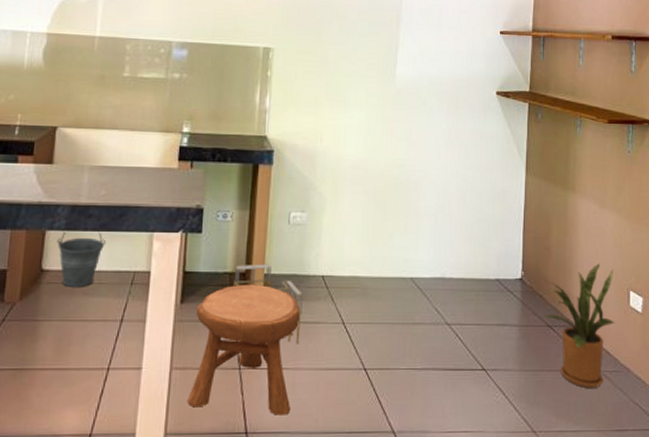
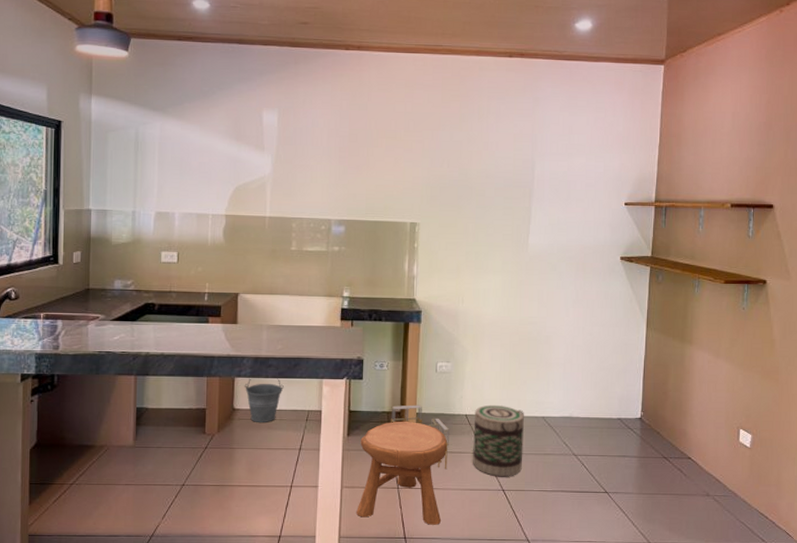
basket: none [330,263,391,351] -> present [473,404,525,476]
house plant: present [544,263,615,388] -> none [660,405,725,509]

